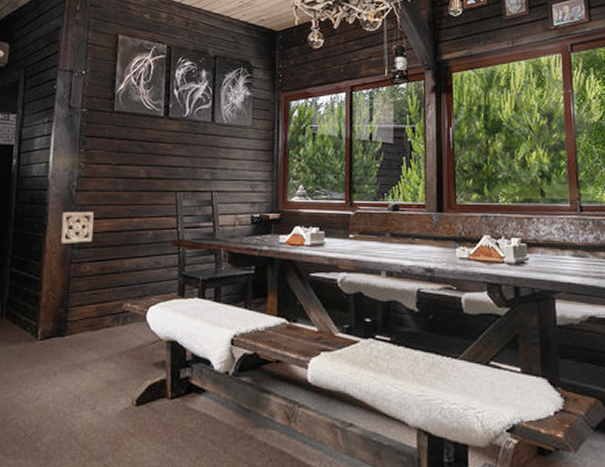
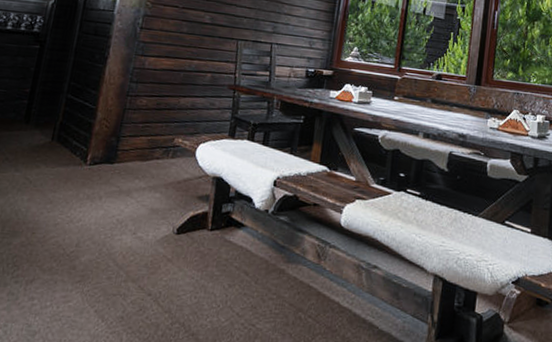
wall ornament: present [60,212,94,245] -> none [119,46,156,78]

